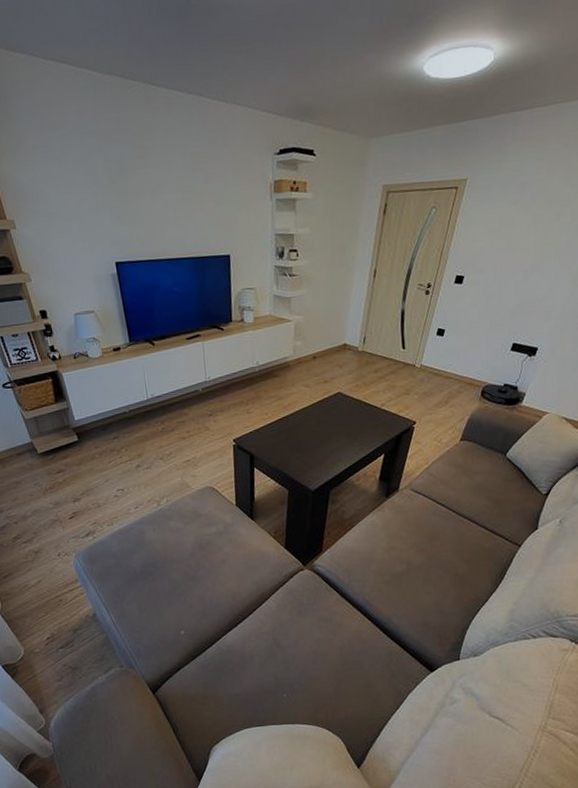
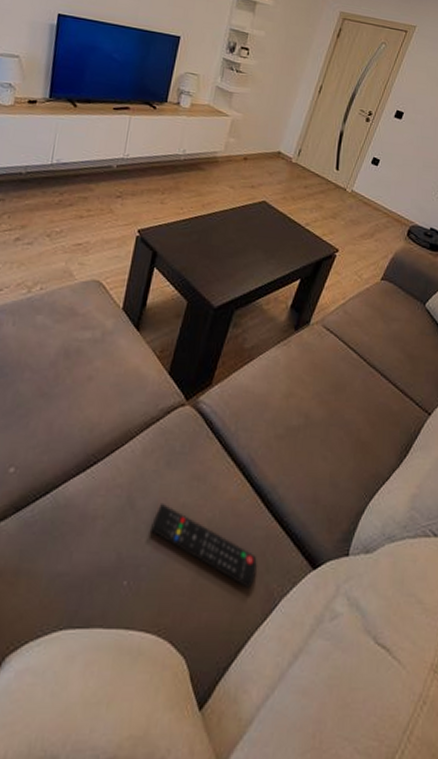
remote control: none [295,640,385,690] -> present [149,502,257,588]

